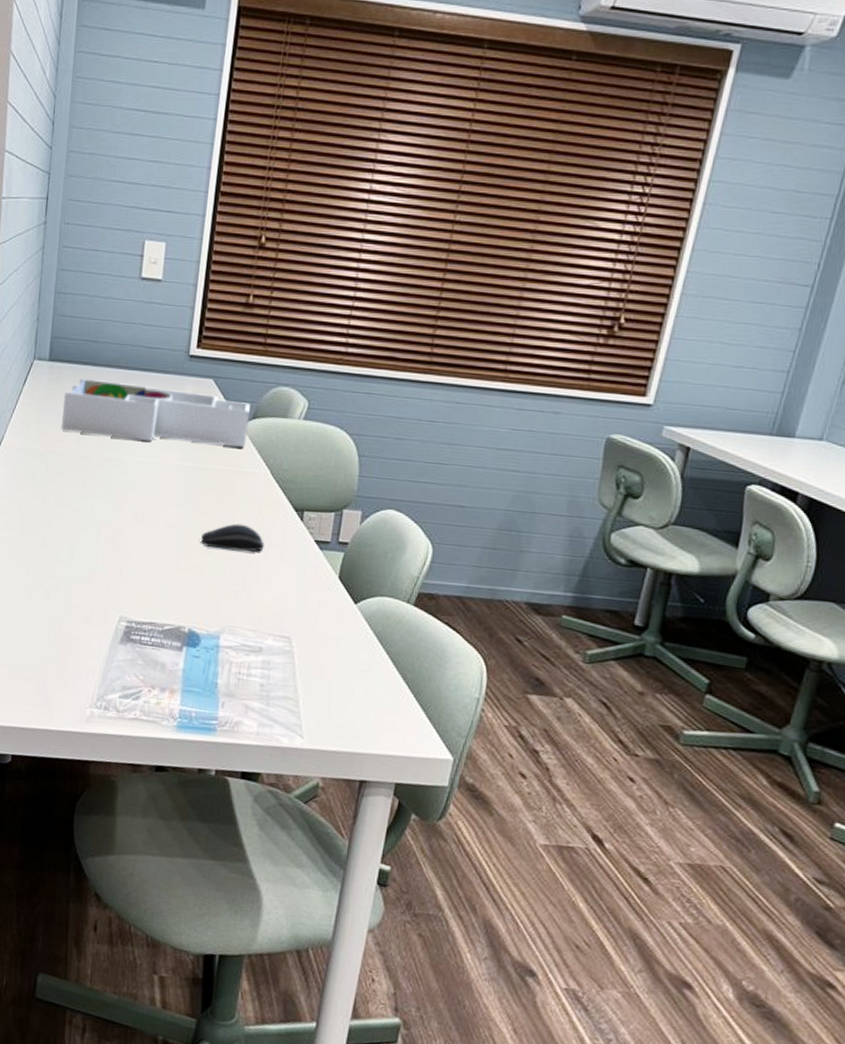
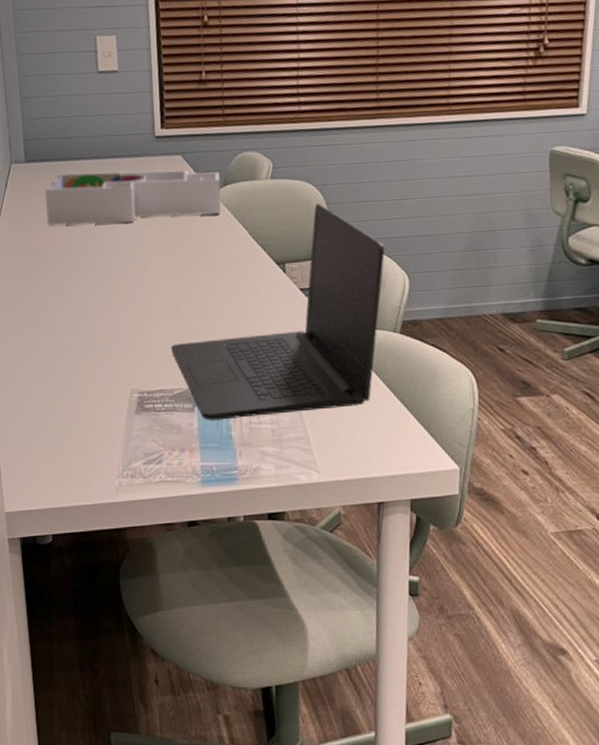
laptop: none [168,453,413,675] -> present [170,203,385,420]
computer mouse: present [201,523,264,552] -> none [194,285,254,312]

